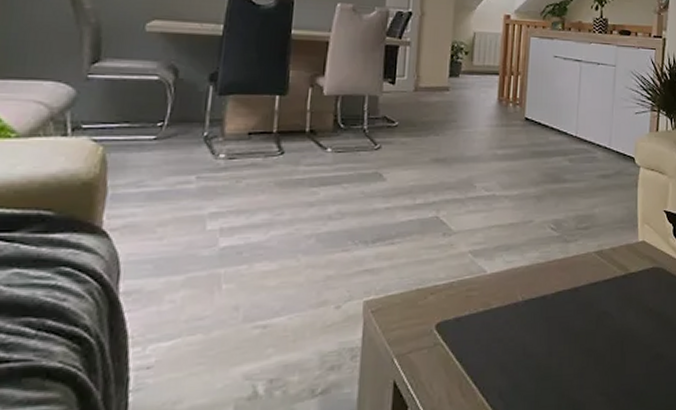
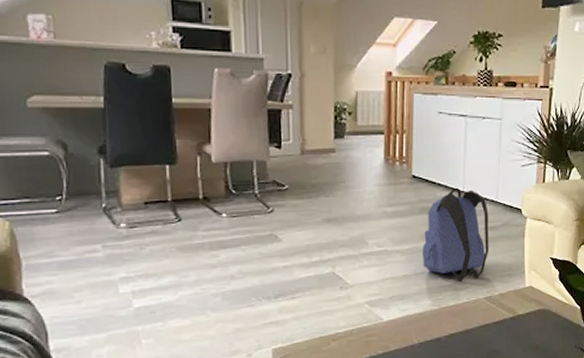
backpack: none [531,132,602,233] -> present [422,187,490,282]

